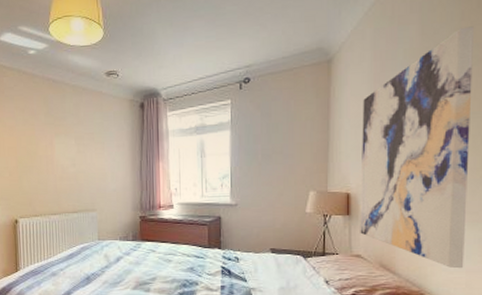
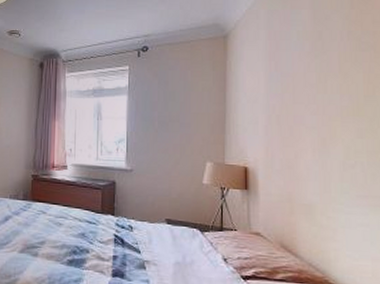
wall art: present [360,26,475,269] -> none [258,15,369,256]

